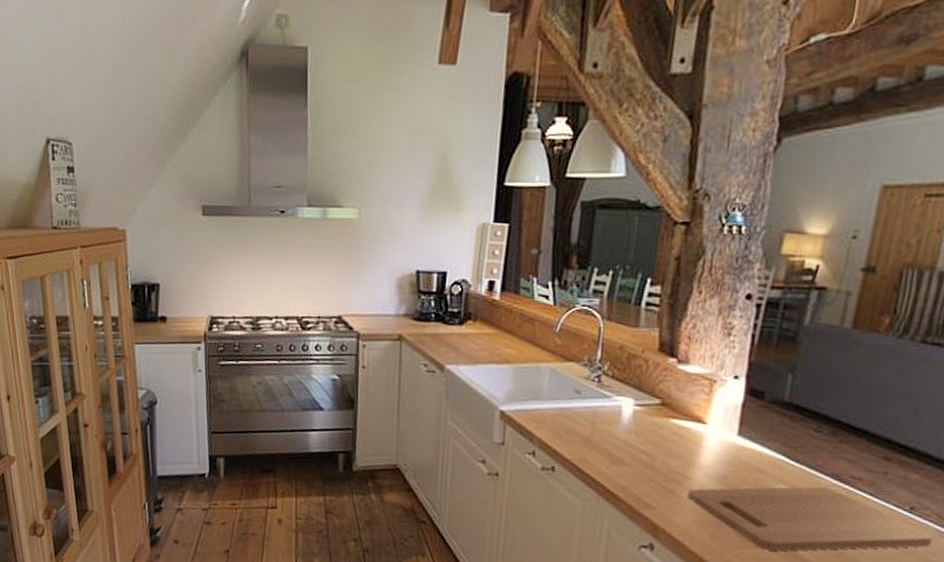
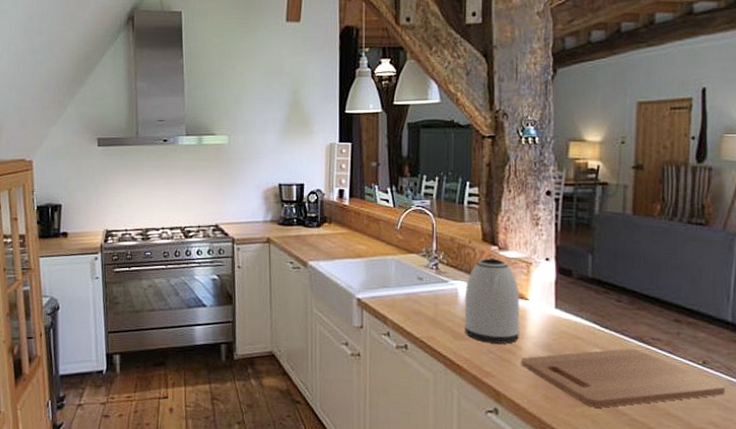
kettle: none [624,371,696,473] -> present [464,257,520,344]

